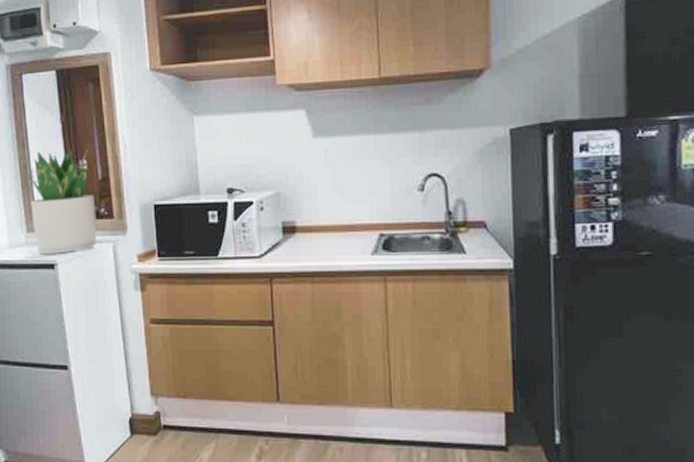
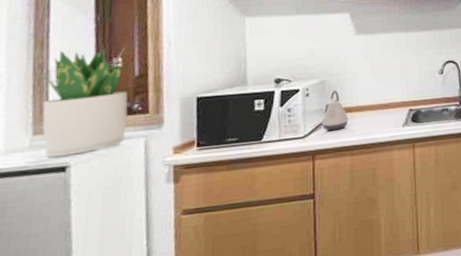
kettle: none [278,205,308,253] -> present [321,90,349,131]

